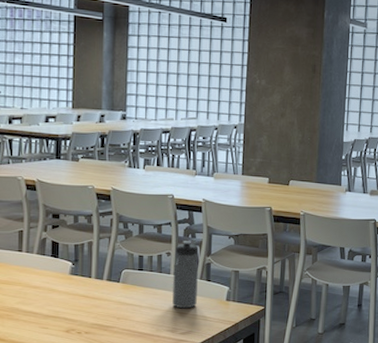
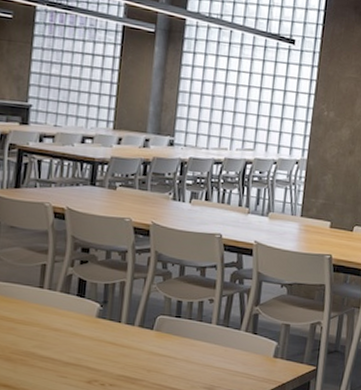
water bottle: present [172,240,199,309] -> none [212,286,246,364]

